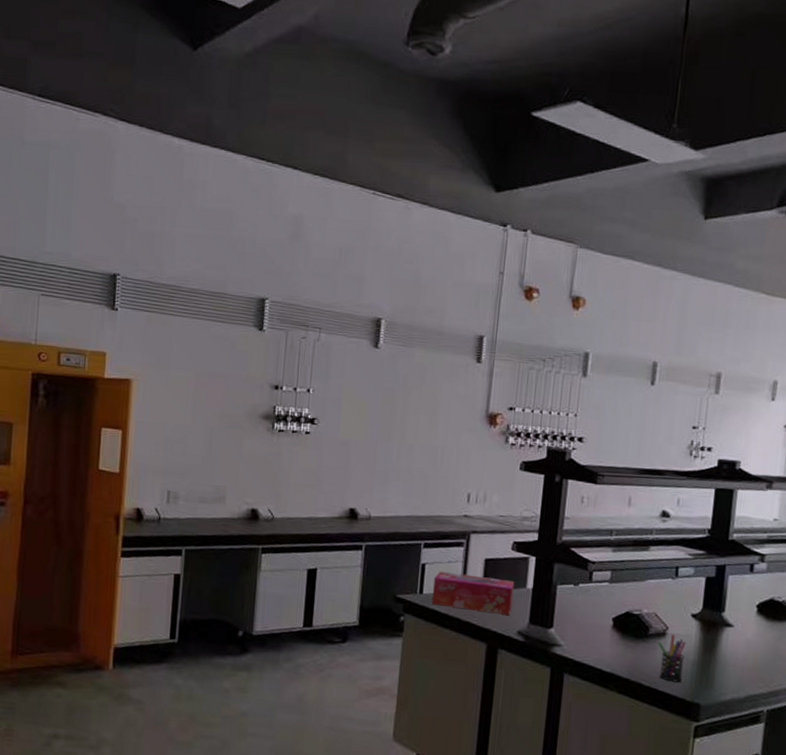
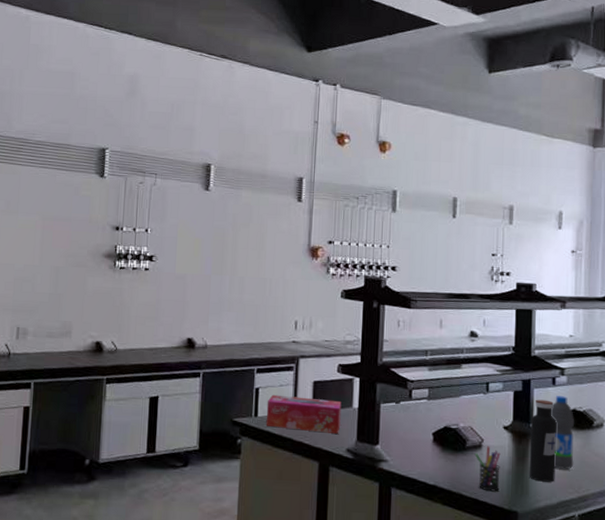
water bottle: none [715,586,752,675] -> present [529,399,557,482]
water bottle: none [745,584,772,663] -> present [551,396,575,470]

